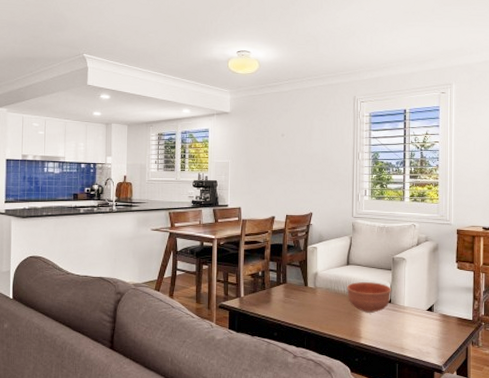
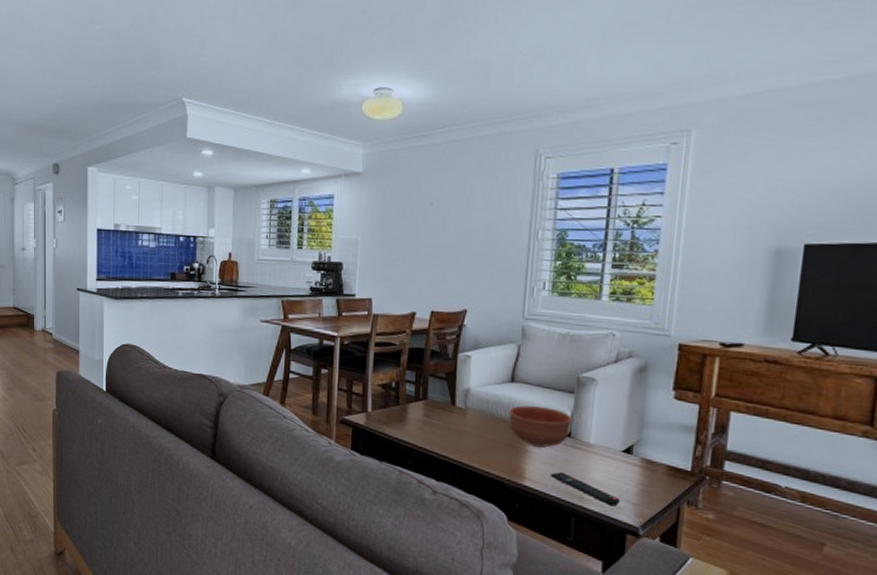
remote control: none [379,330,428,352] -> present [550,472,621,507]

